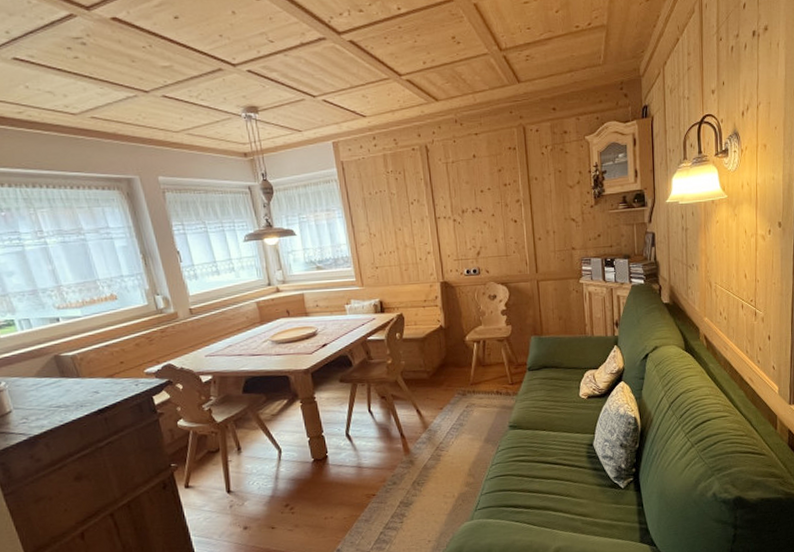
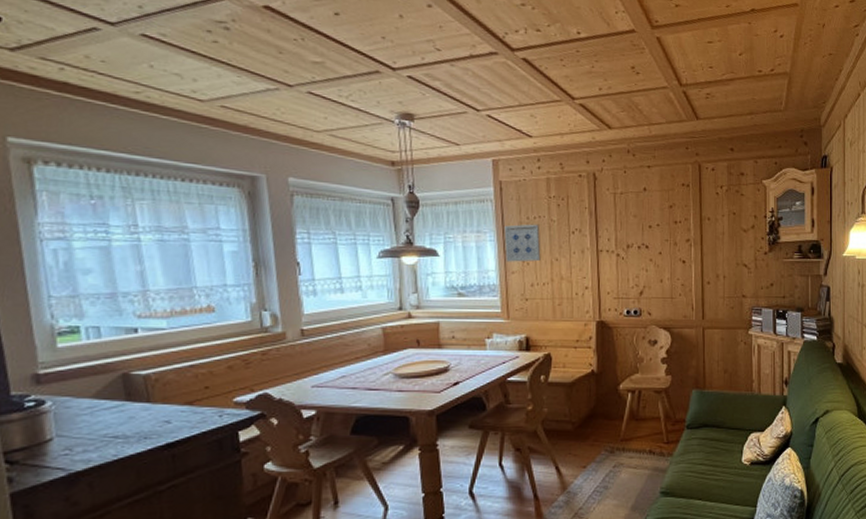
wall art: none [350,198,386,235] -> present [504,224,541,262]

